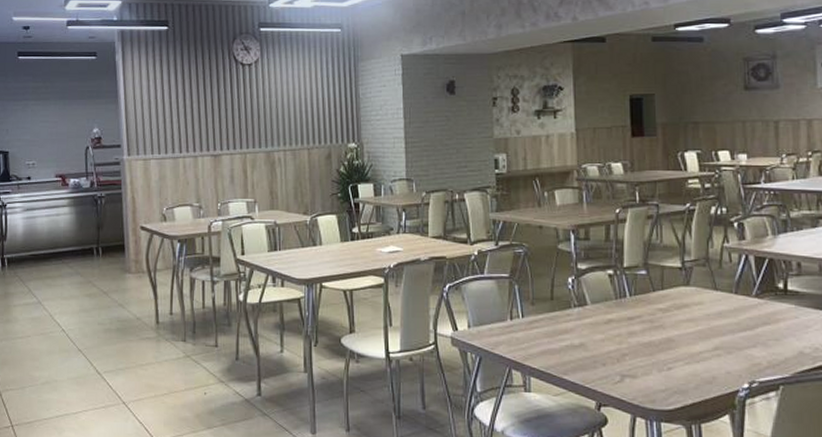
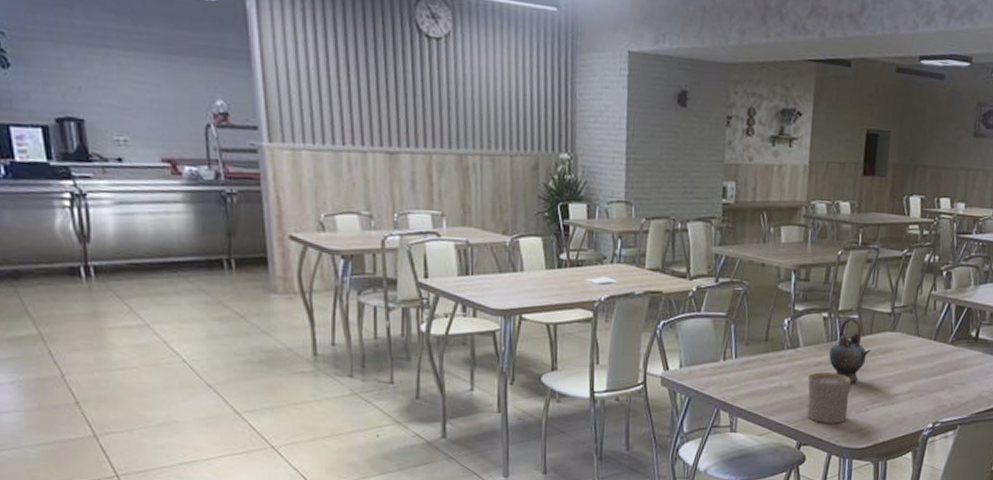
cup: none [600,330,648,383] -> present [806,372,852,423]
teapot: none [620,273,665,340] -> present [829,317,871,382]

